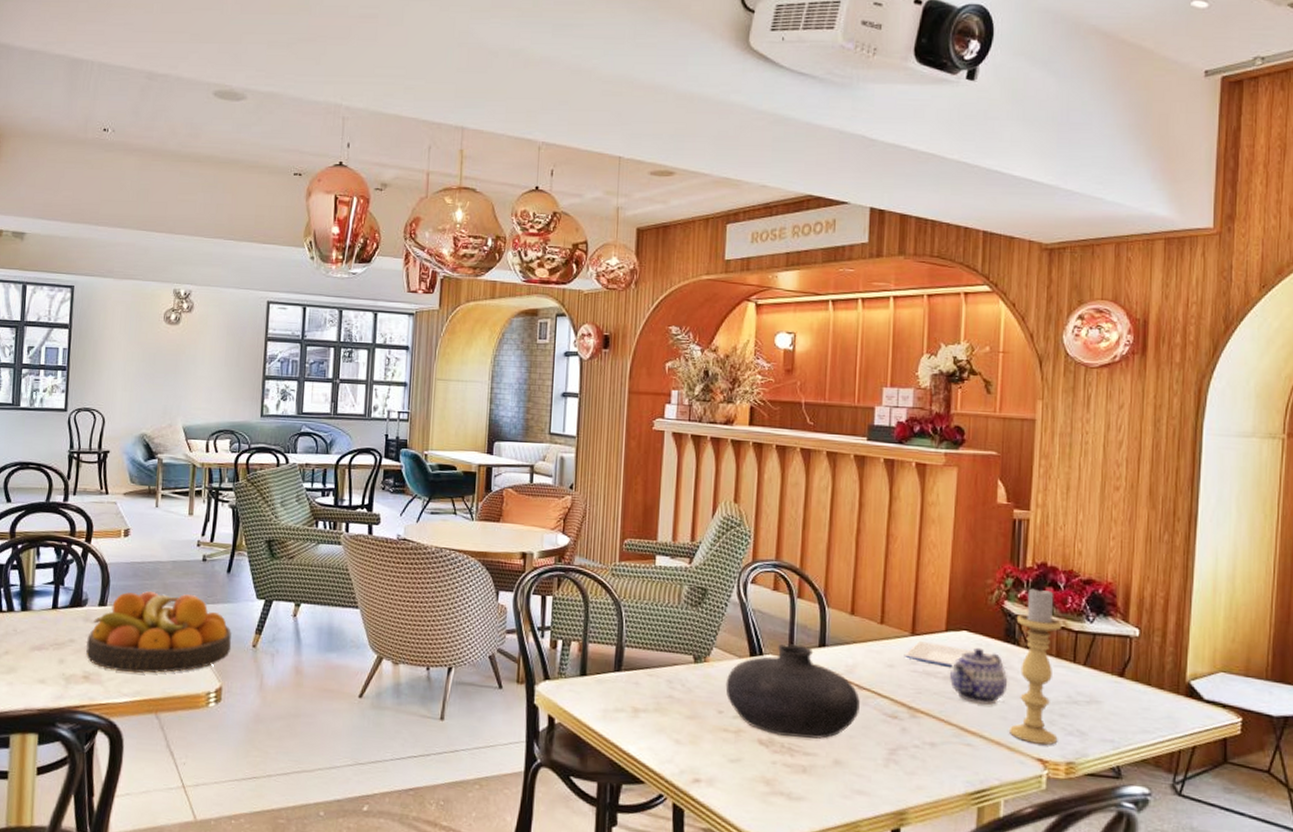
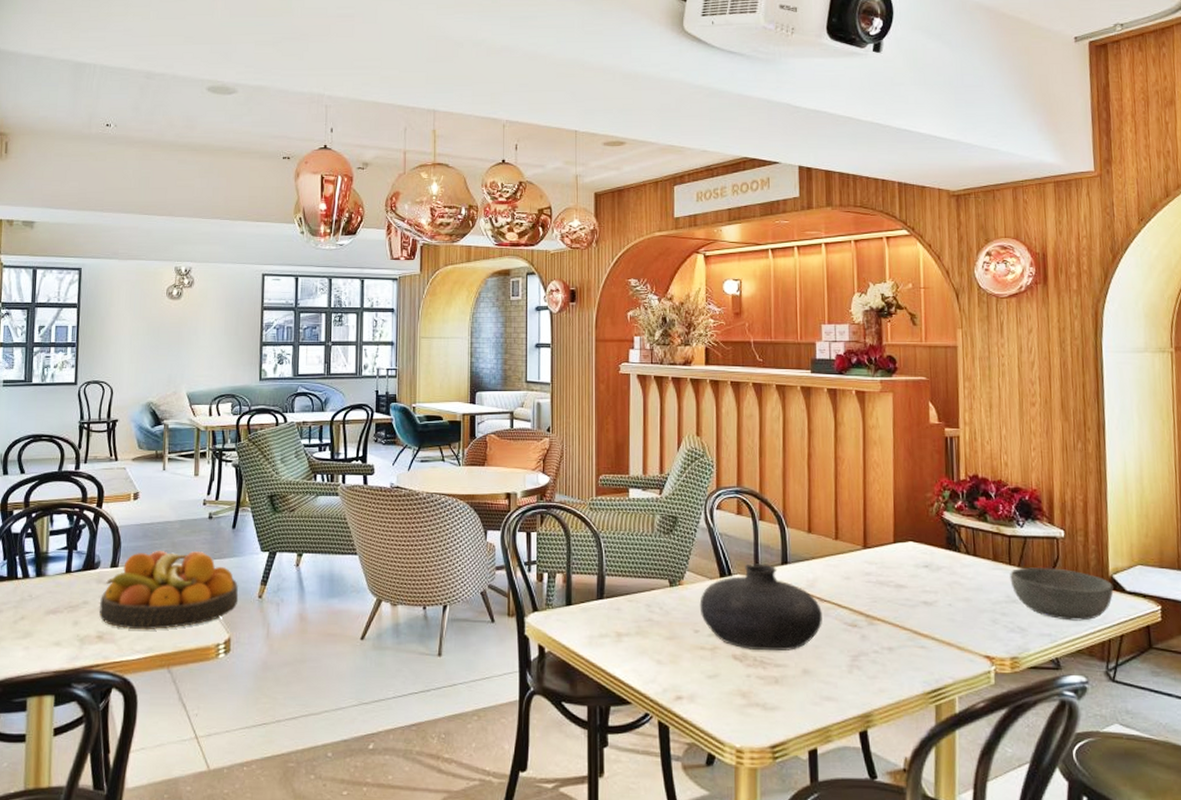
plate: present [904,641,991,668] -> none [858,554,936,577]
teapot: present [950,647,1007,705] -> none [901,556,952,608]
candle holder: present [1010,587,1063,745] -> none [955,498,1002,642]
bowl: none [1073,666,1190,729] -> present [1010,567,1114,621]

